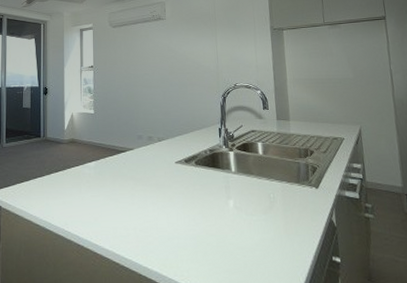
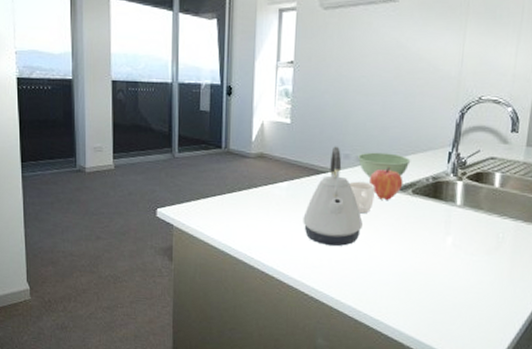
kettle: none [109,129,159,216] -> present [303,146,363,247]
mug: none [144,157,166,185] -> present [349,181,375,214]
bowl: none [149,132,191,154] -> present [358,152,411,178]
fruit: none [160,143,187,171] -> present [370,166,403,200]

